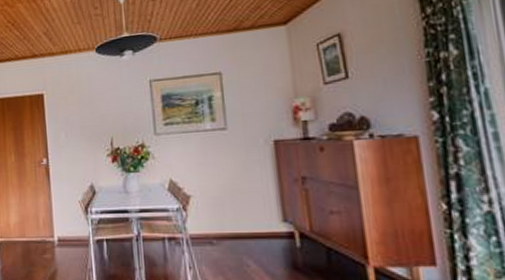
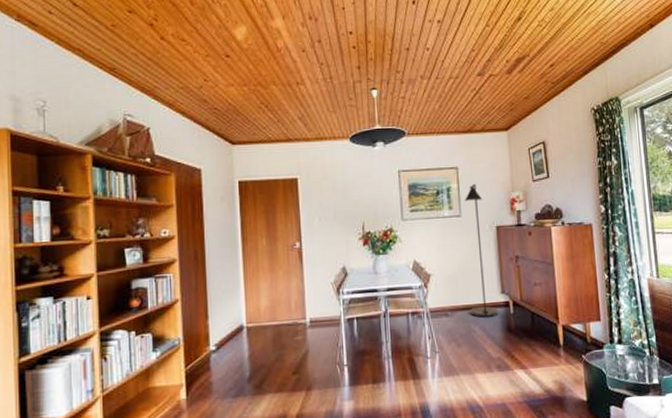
floor lamp: none [230,90,280,249] -> present [464,183,499,317]

